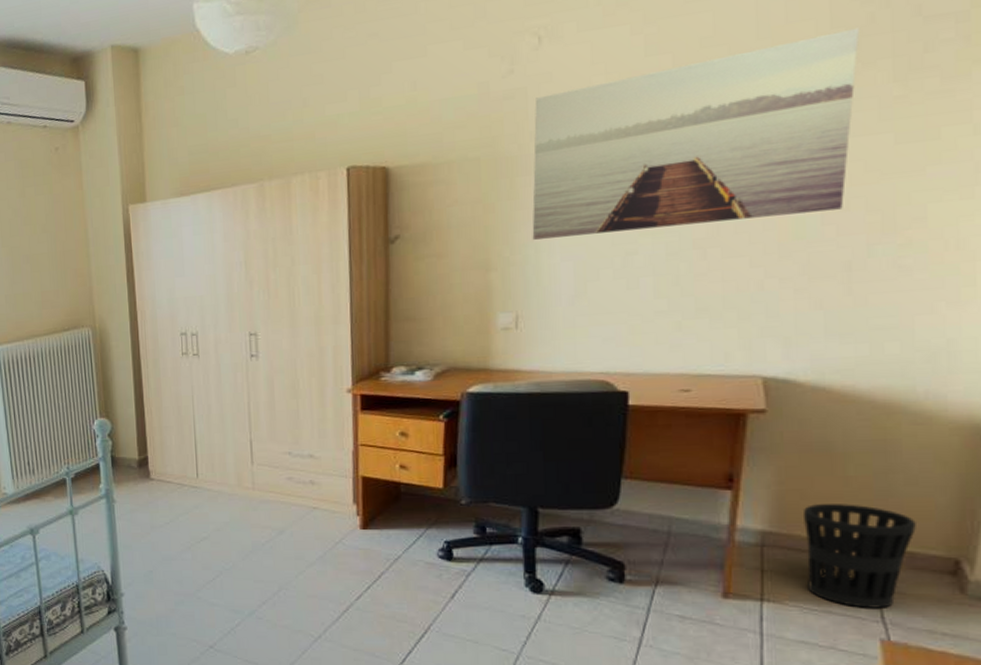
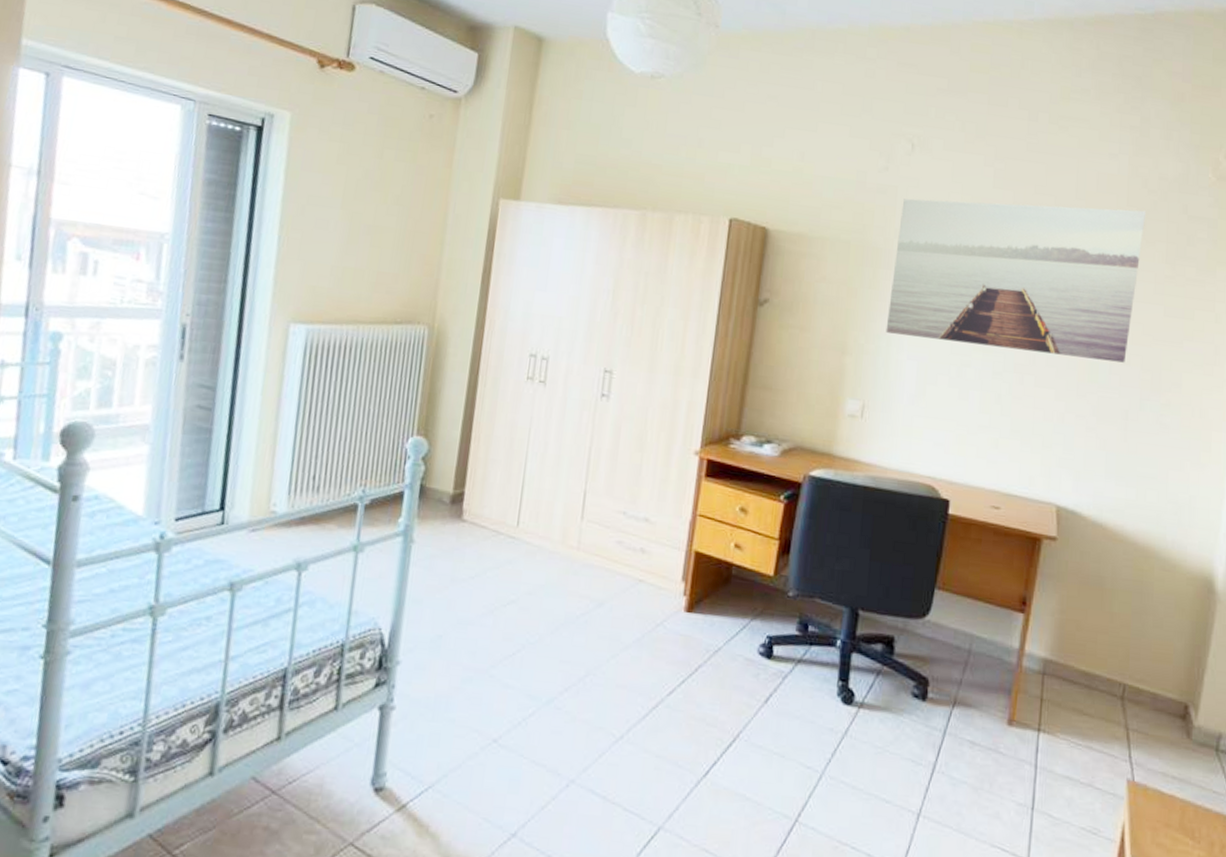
wastebasket: present [804,504,916,608] -> none [1076,636,1159,748]

